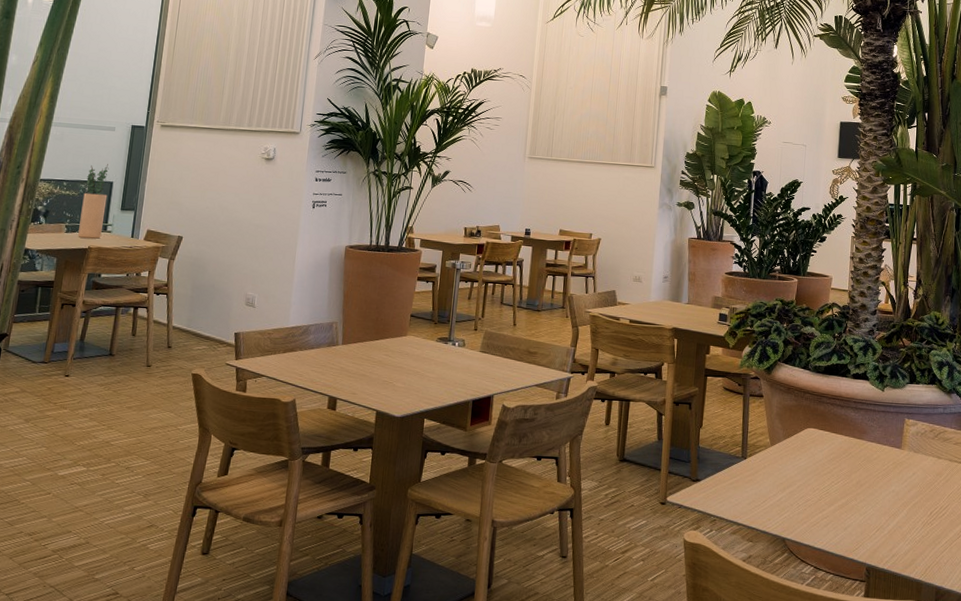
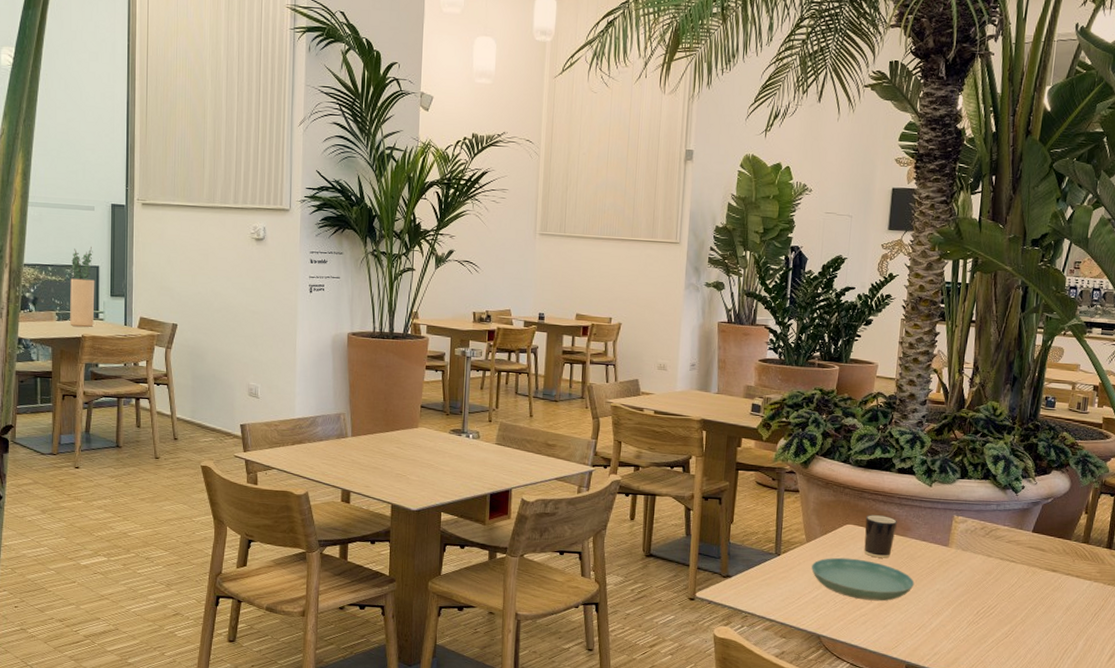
saucer: none [776,460,872,503] -> present [811,557,915,601]
mug: none [824,418,854,461] -> present [864,515,897,558]

